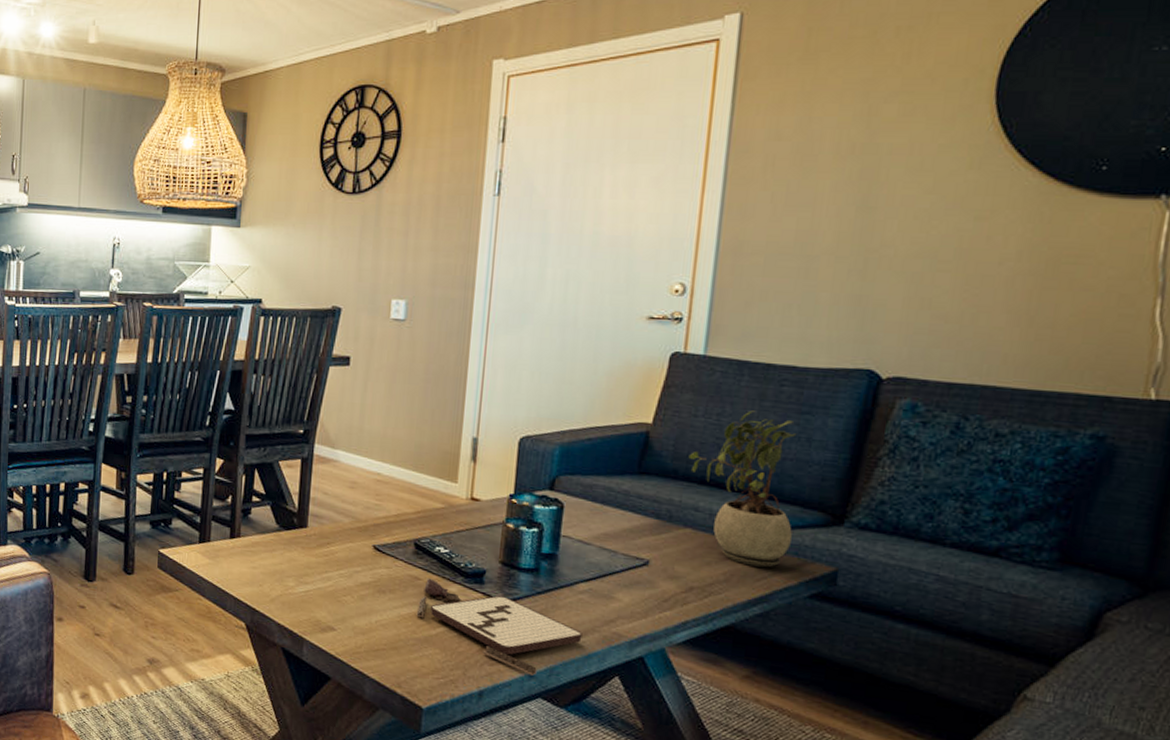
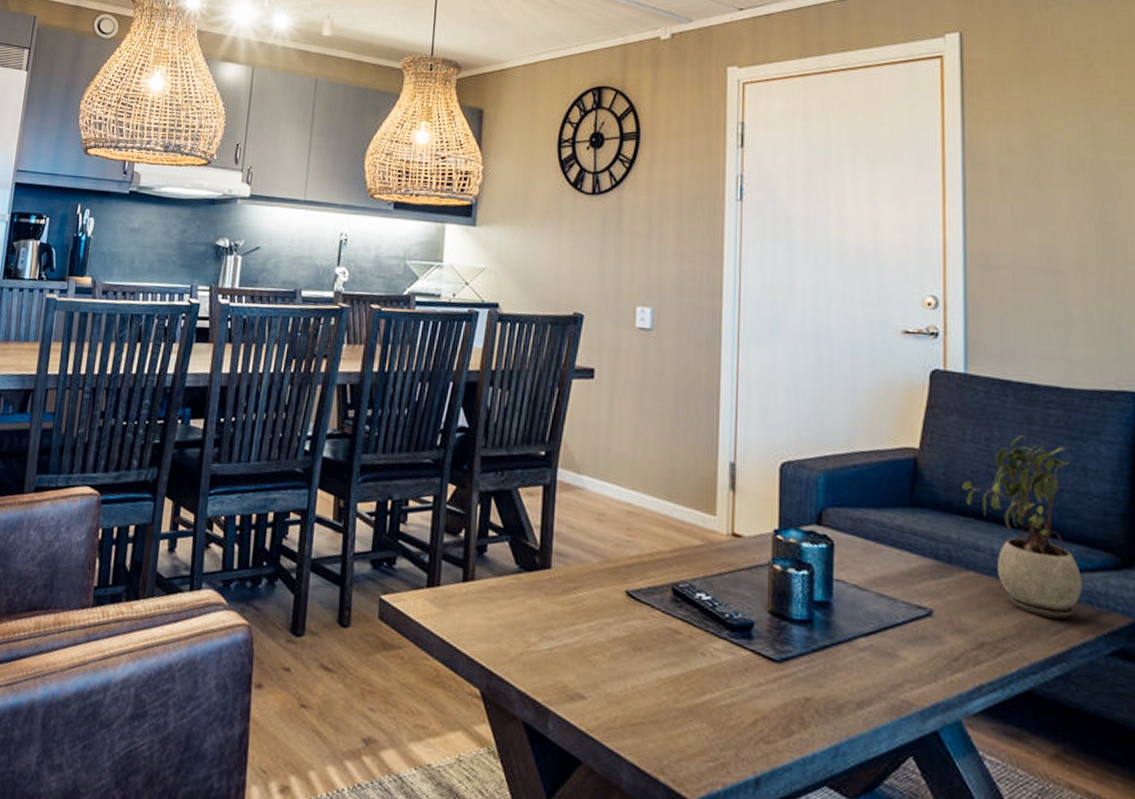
board game: present [416,578,582,676] -> none [678,631,867,757]

